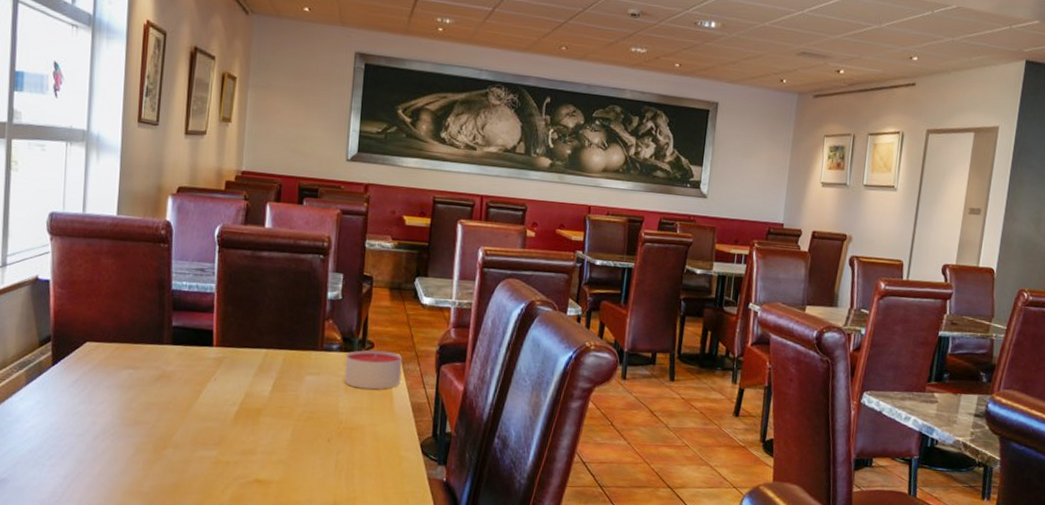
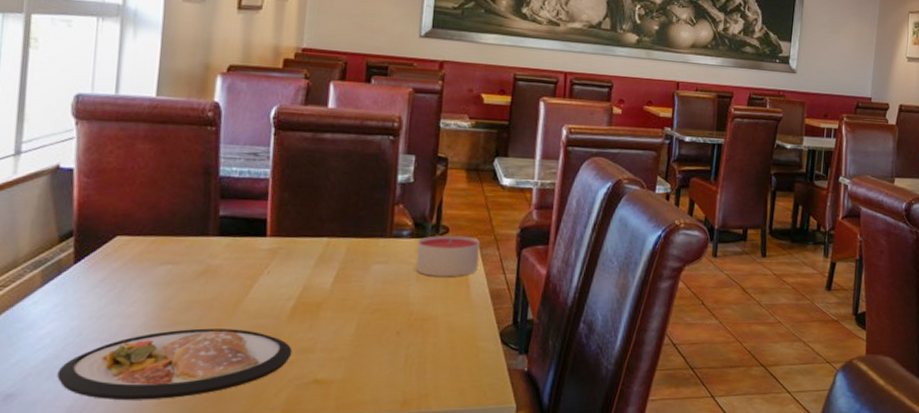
dish: none [41,428,237,491] -> present [57,328,292,400]

